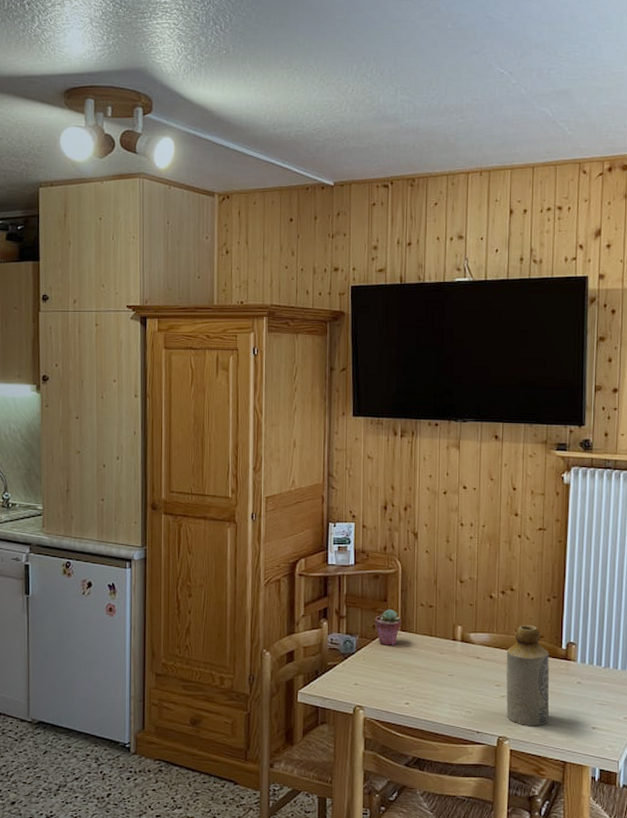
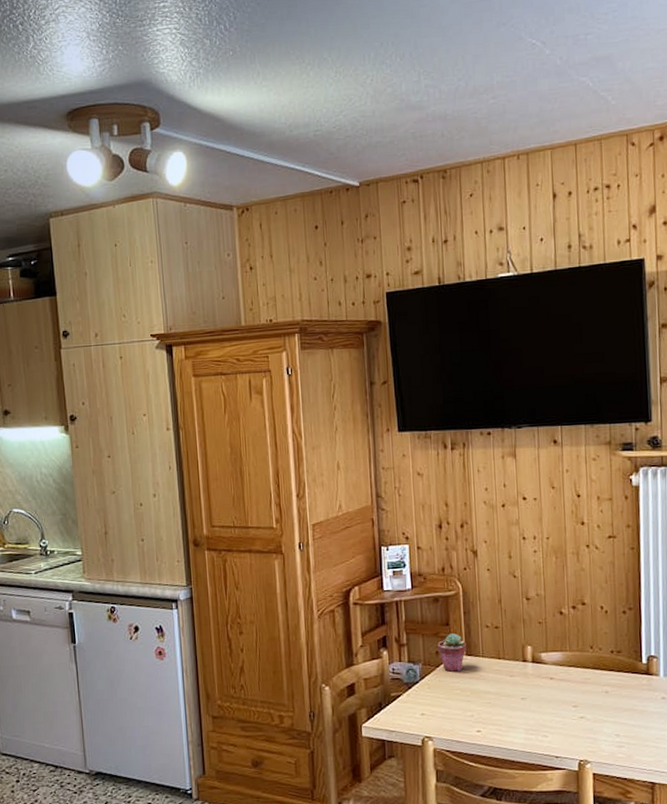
bottle: present [506,625,550,727] -> none [581,640,633,748]

